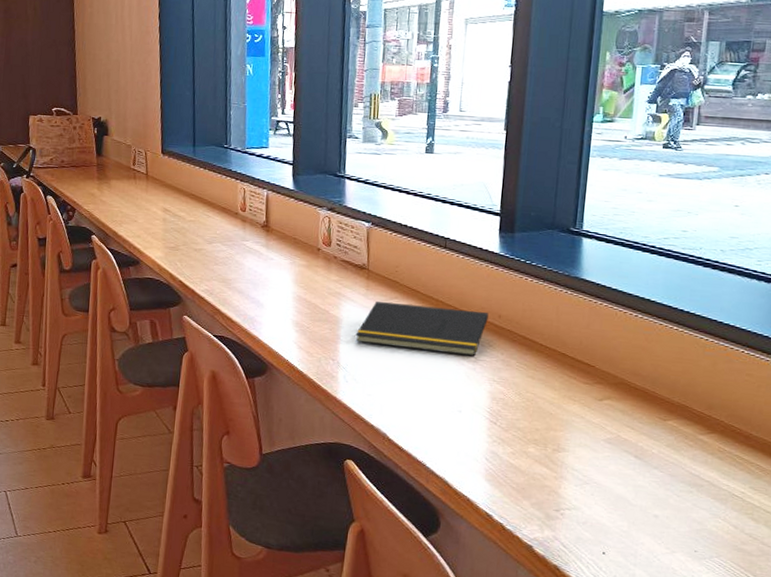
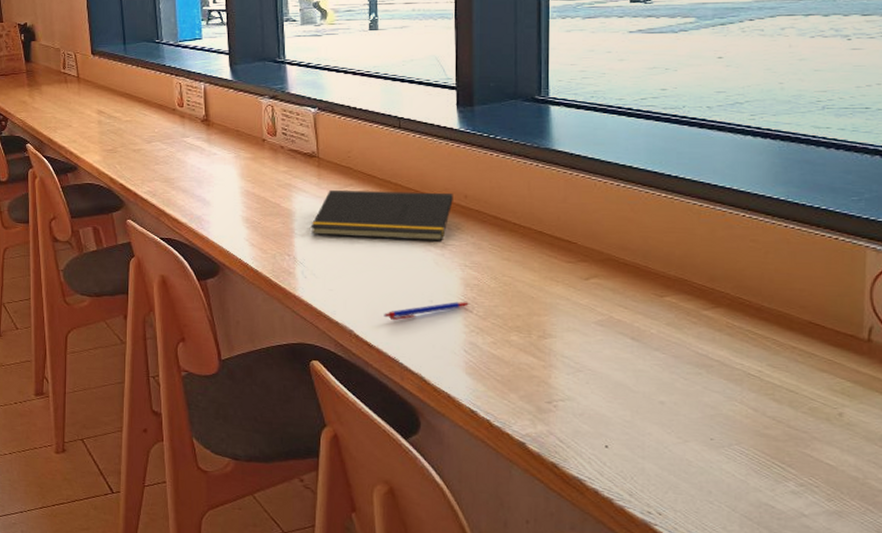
pen: none [416,413,495,428] -> present [384,302,470,321]

